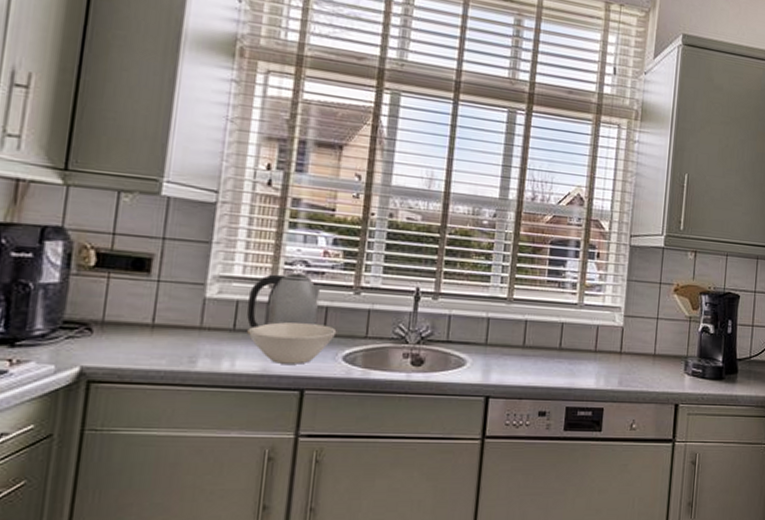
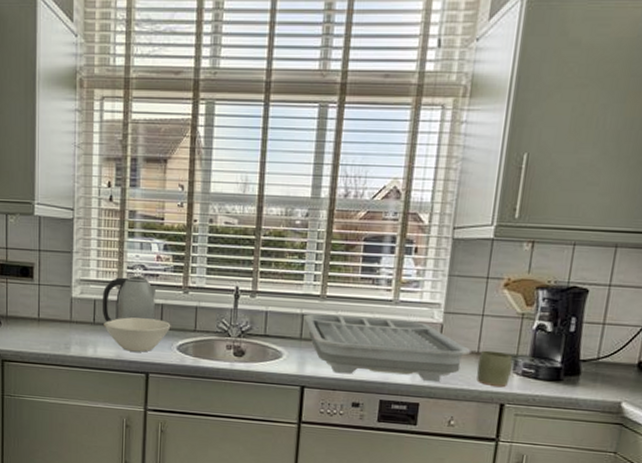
dish rack: none [489,317,649,385] -> present [303,313,472,381]
mug: none [654,352,684,387] -> present [476,350,513,387]

